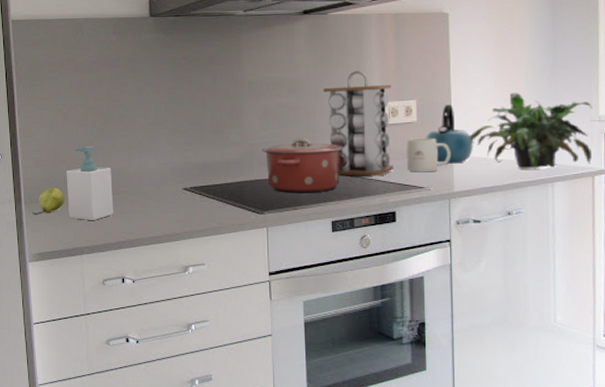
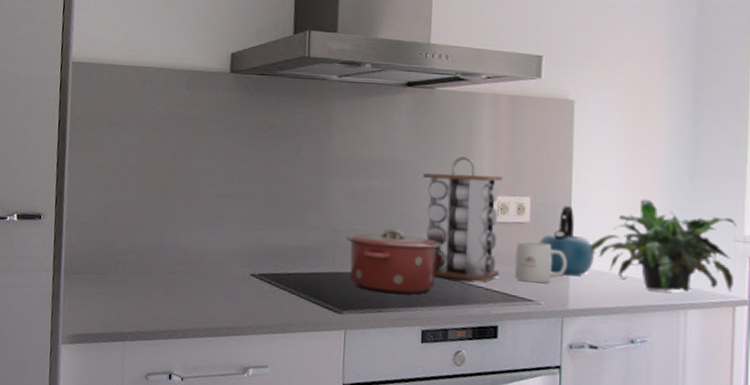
fruit: present [32,187,65,214] -> none [72,258,112,289]
soap bottle: present [66,146,114,221] -> none [114,214,169,303]

